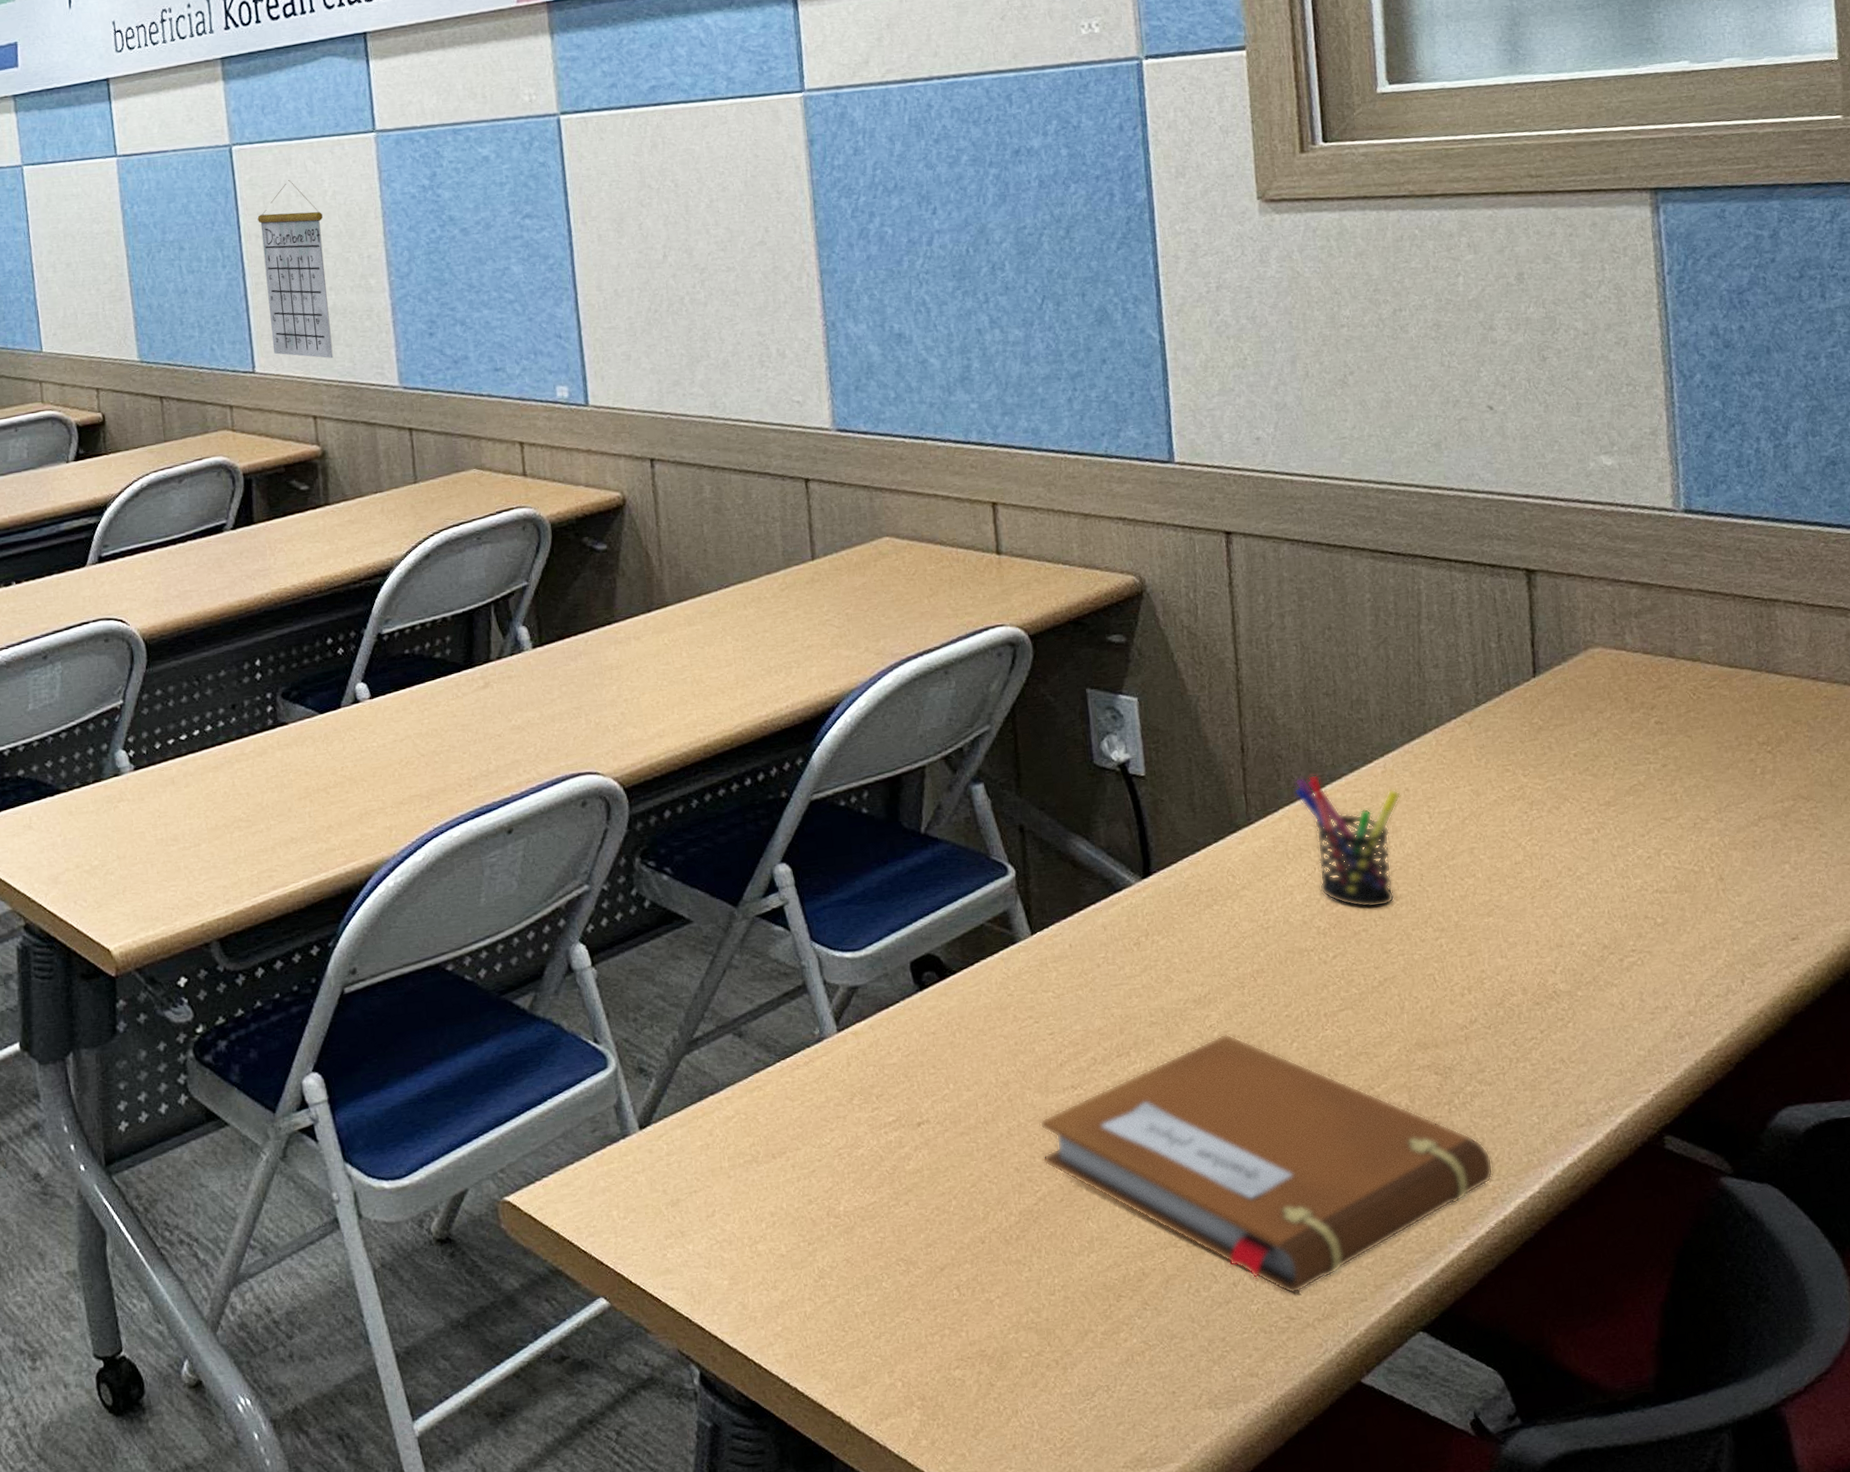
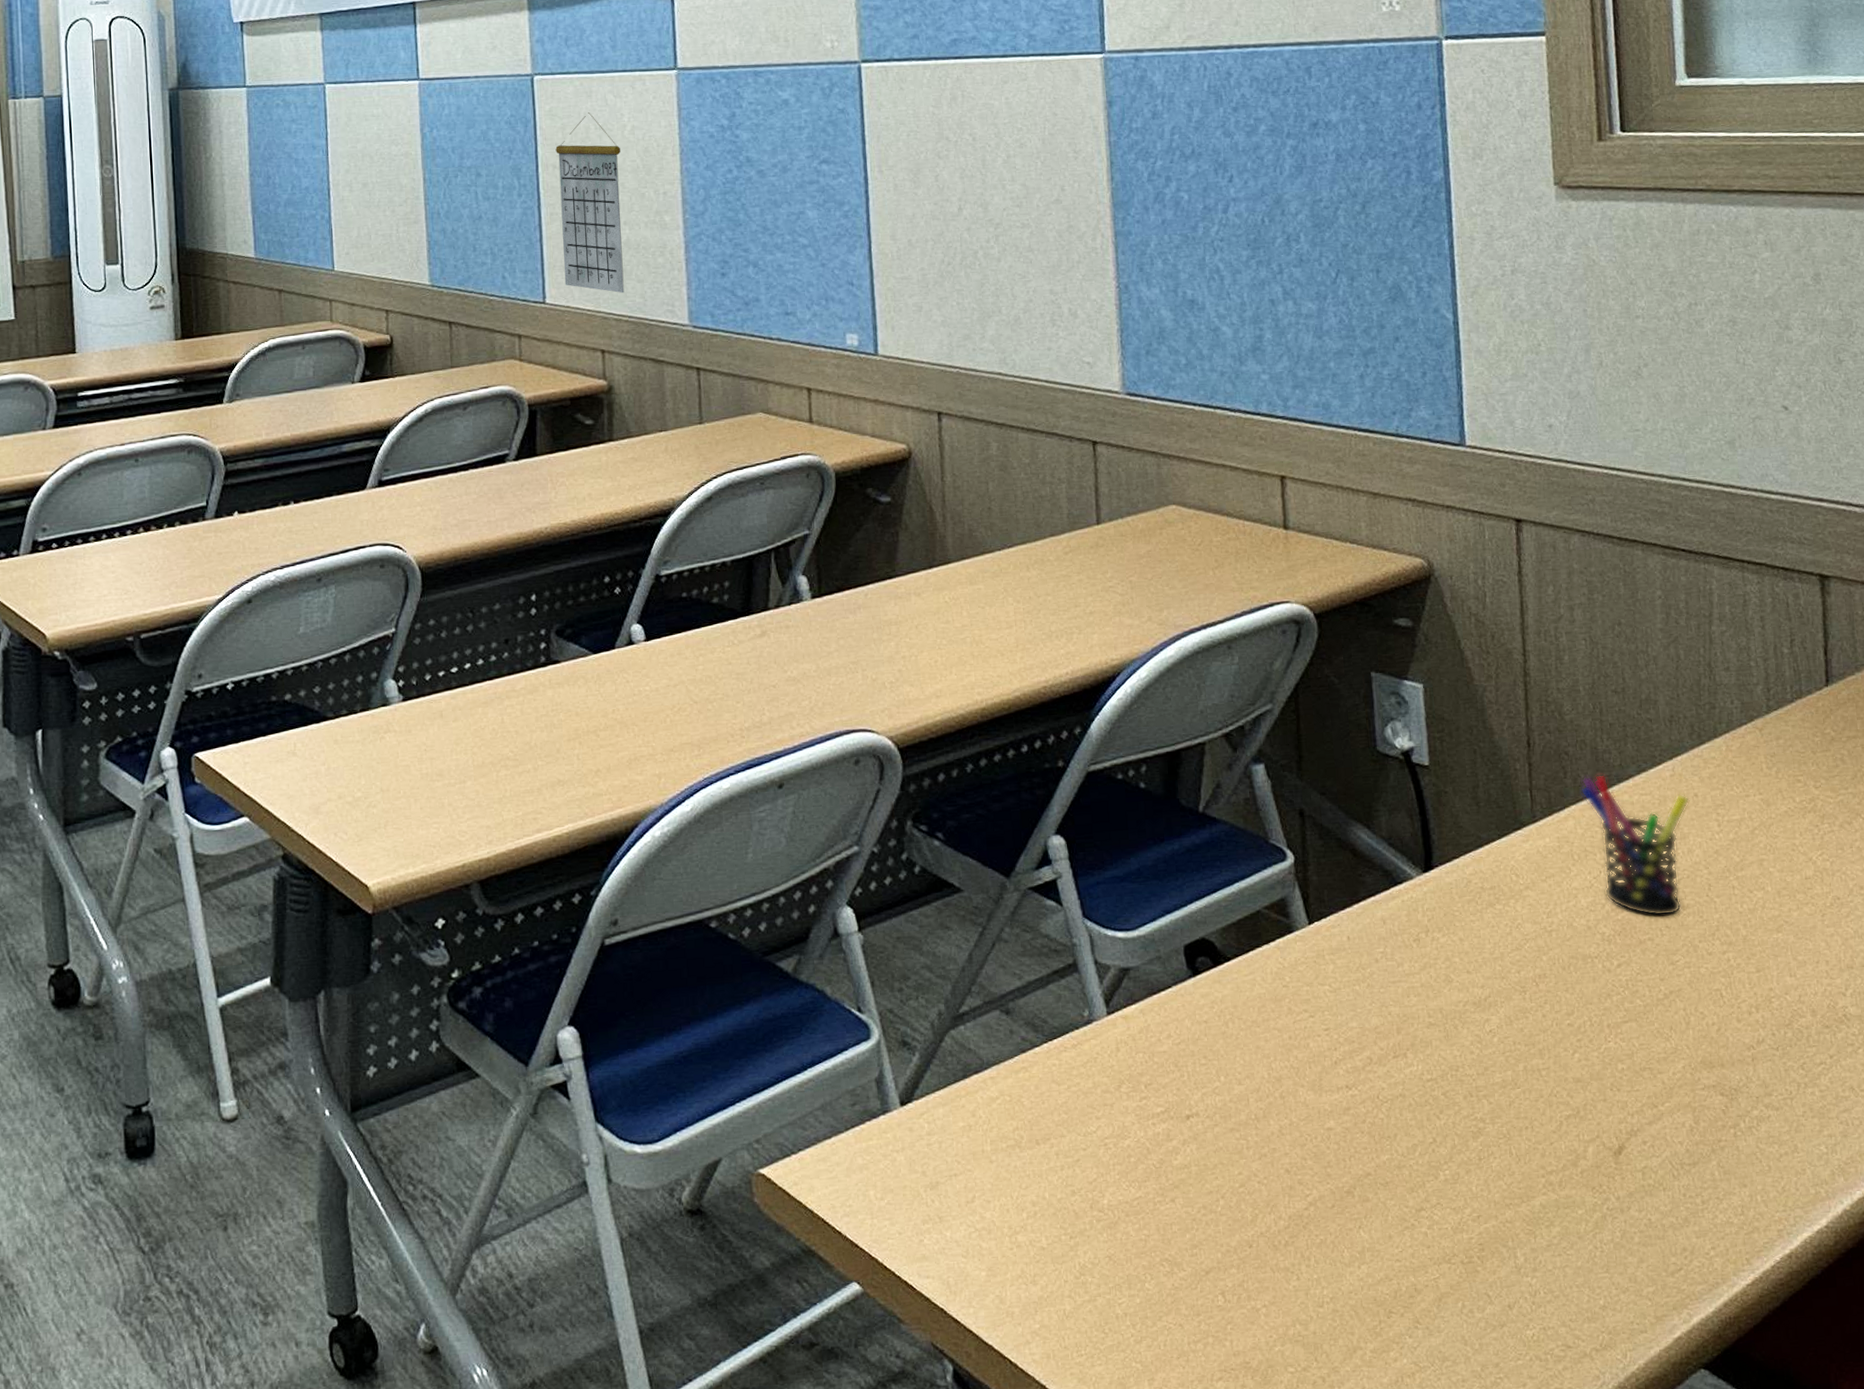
notebook: present [1039,1033,1493,1294] -> none [1312,1039,1780,1320]

